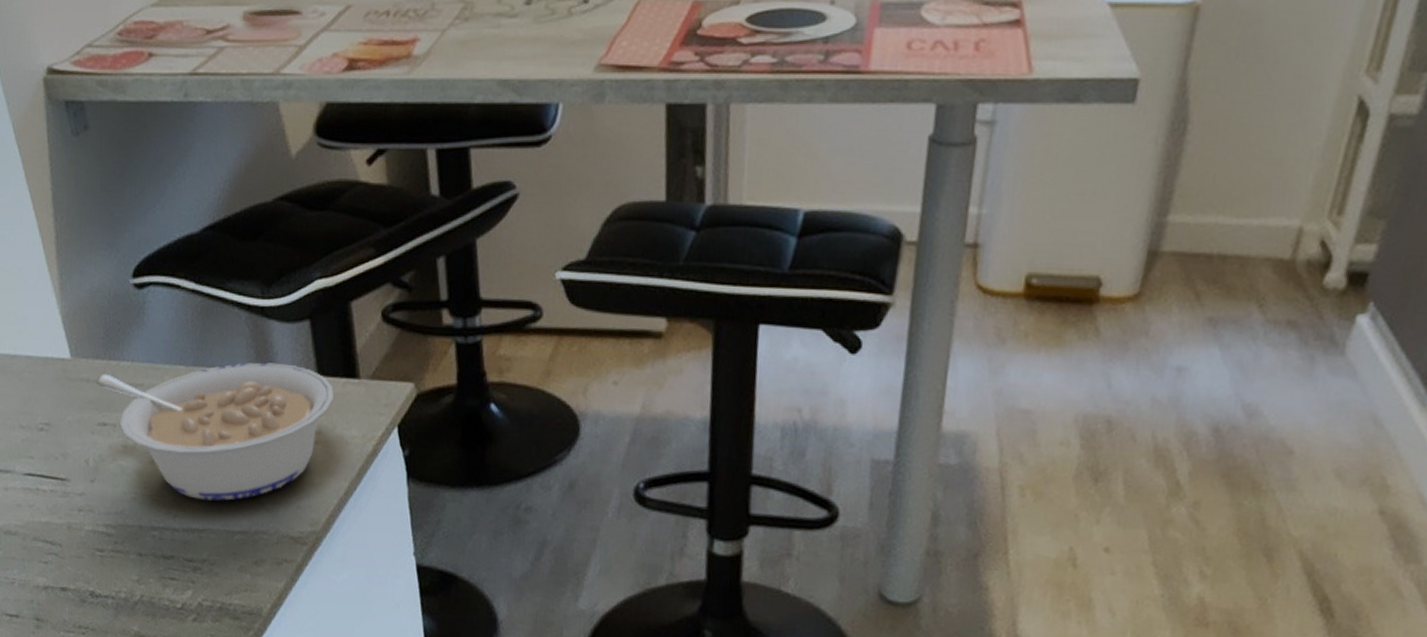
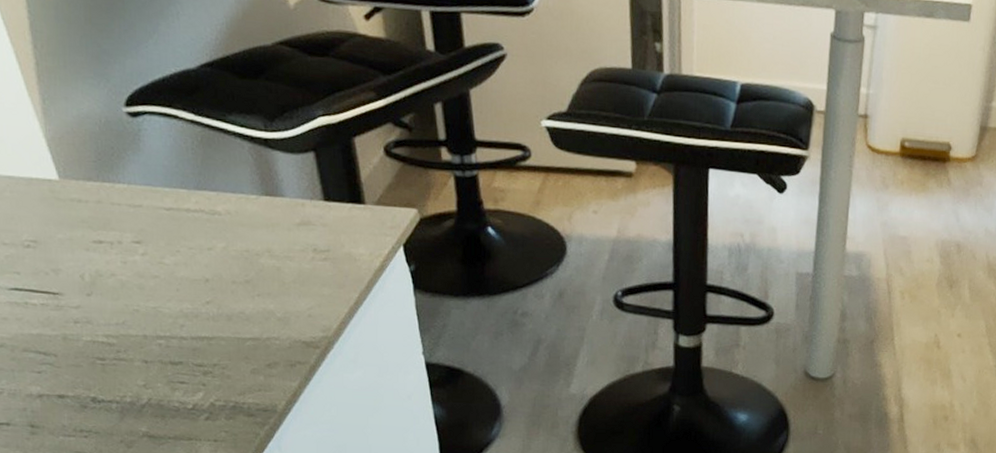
legume: present [96,362,334,501] -> none [89,188,340,311]

